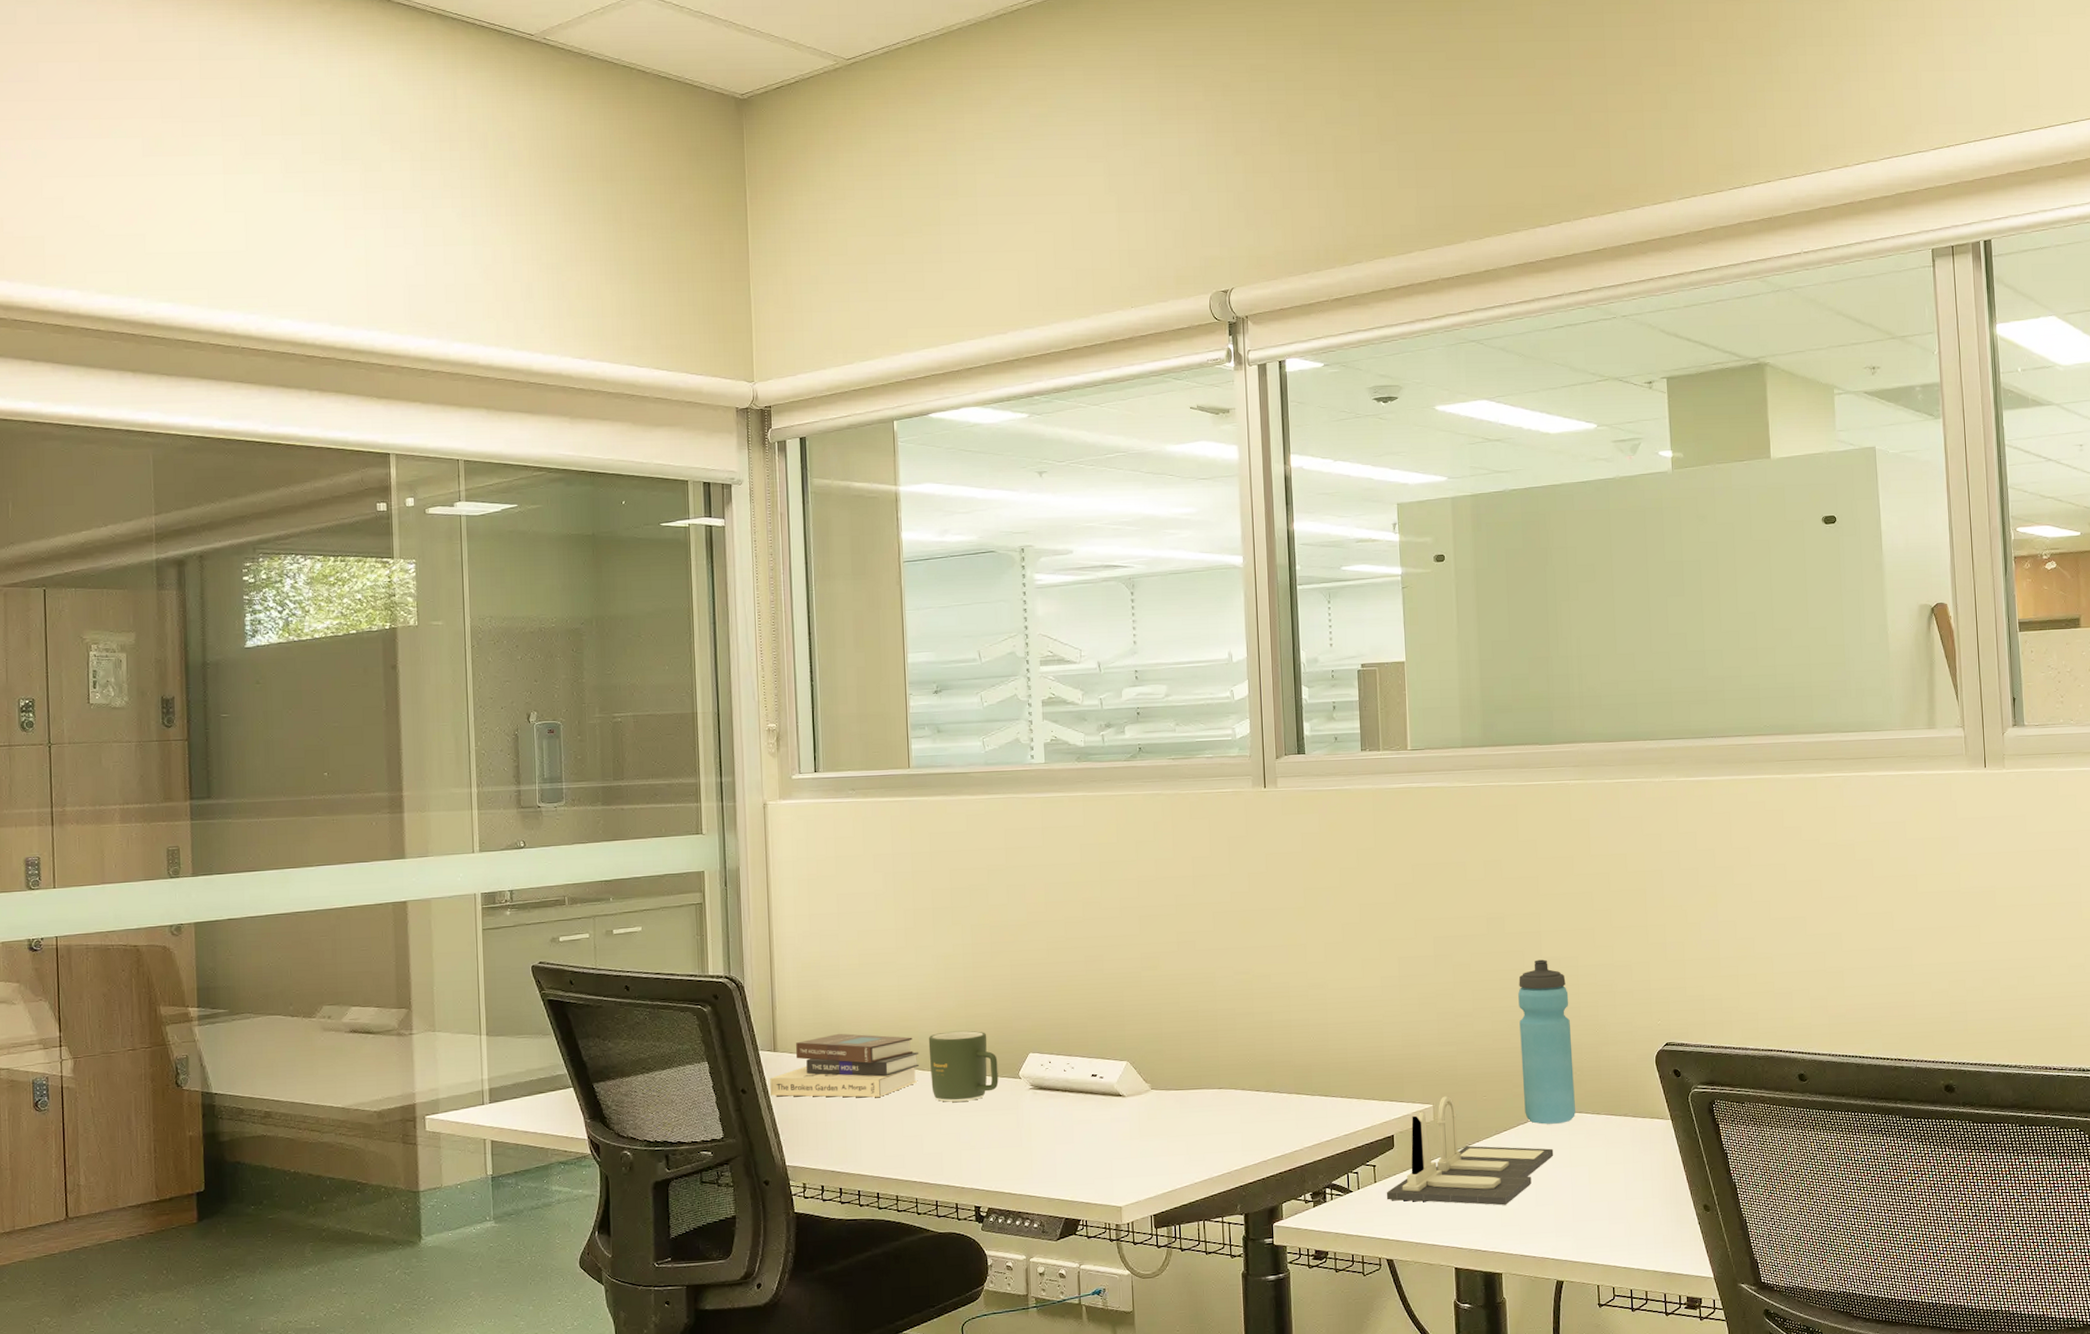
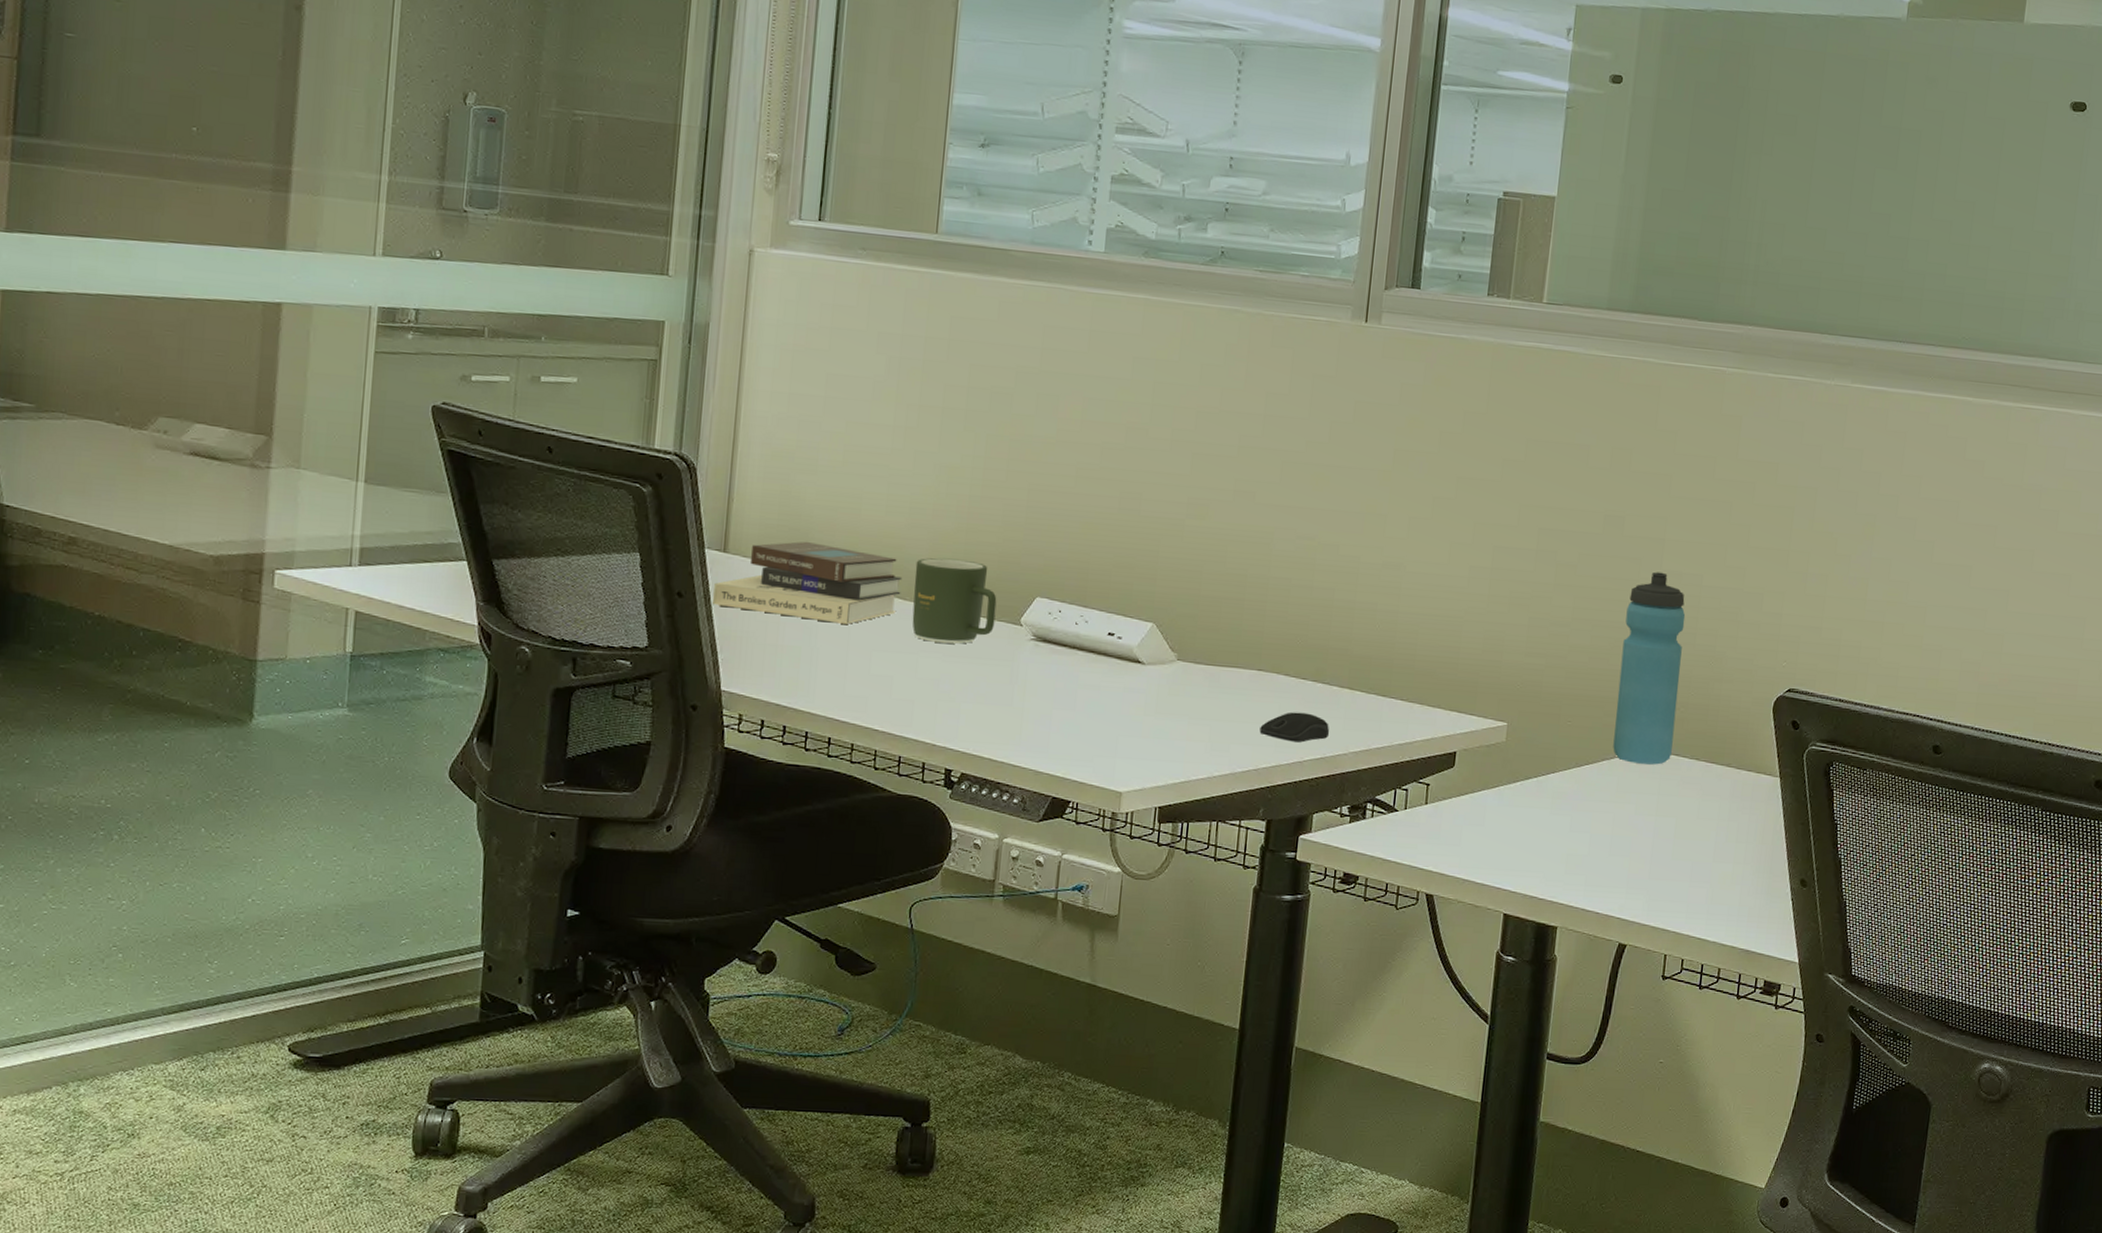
computer mouse: none [1227,1119,1286,1145] -> present [1259,712,1330,743]
desk organizer: present [1386,1096,1554,1206] -> none [1436,715,1639,850]

